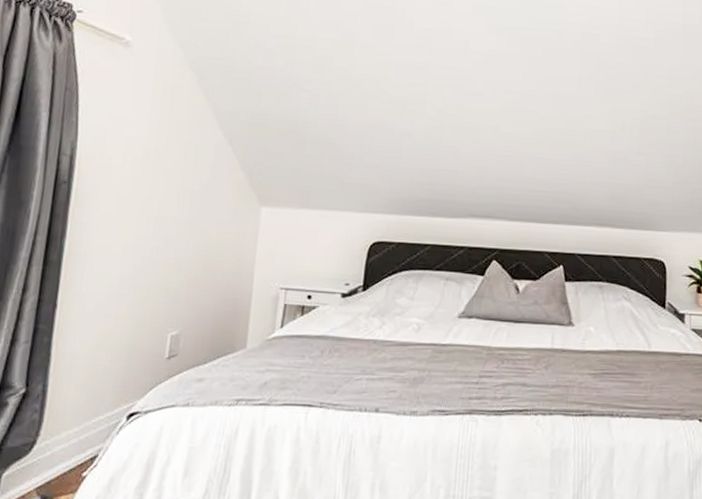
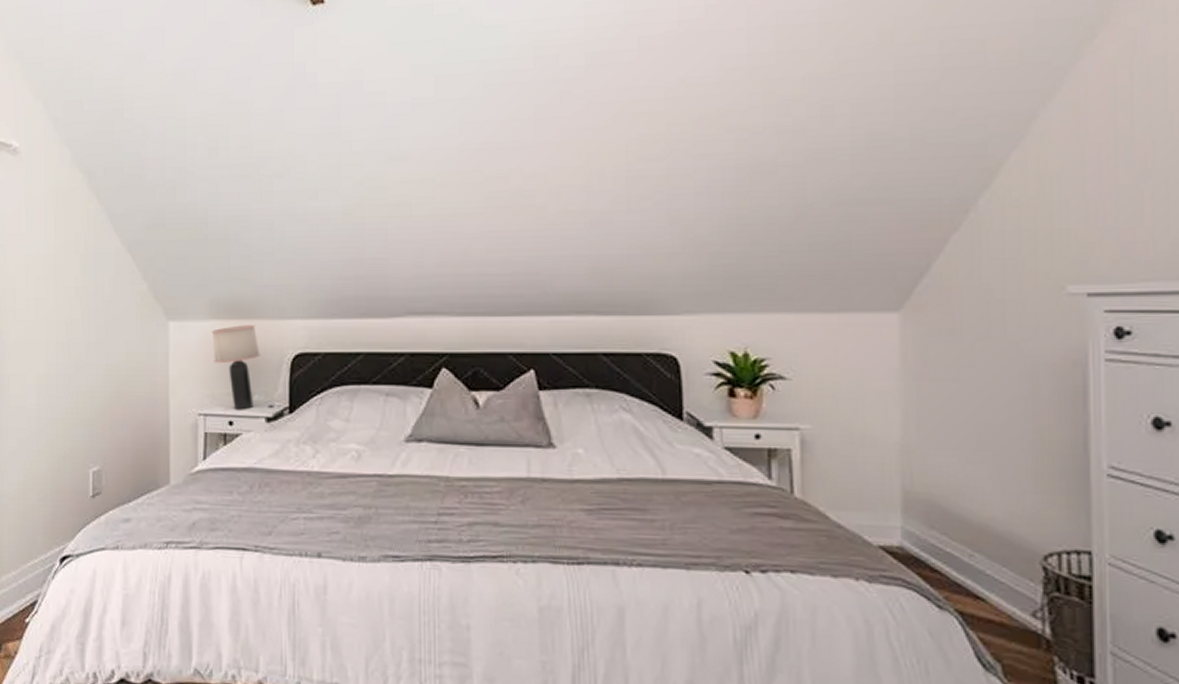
table lamp: none [299,214,343,288] -> present [211,324,261,412]

